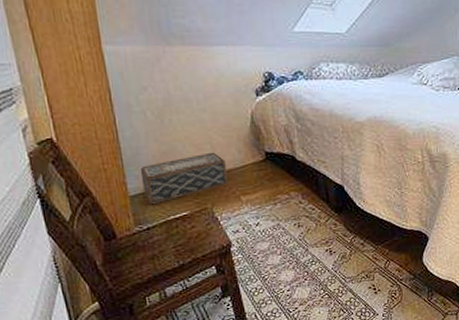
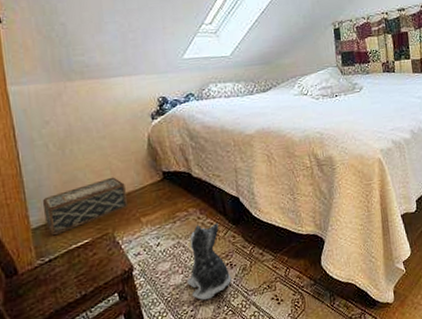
plush toy: none [285,209,330,283] -> present [187,223,232,301]

